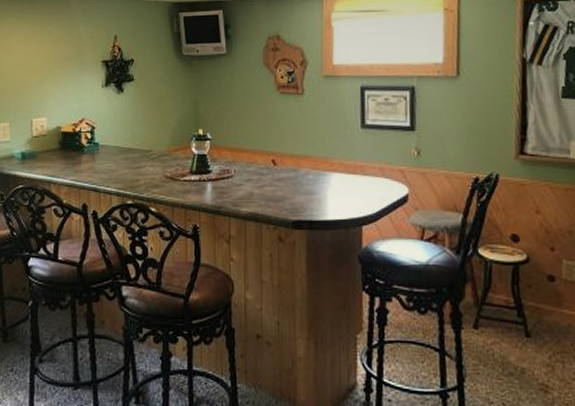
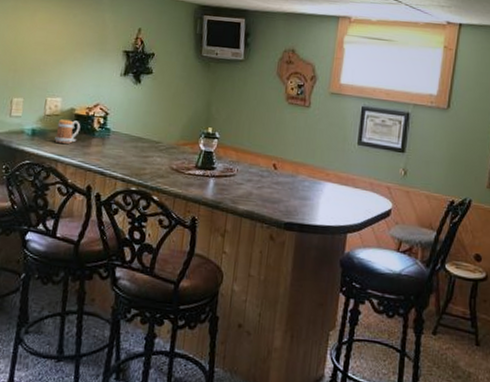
beer mug: none [45,138,69,165] -> present [54,119,81,145]

